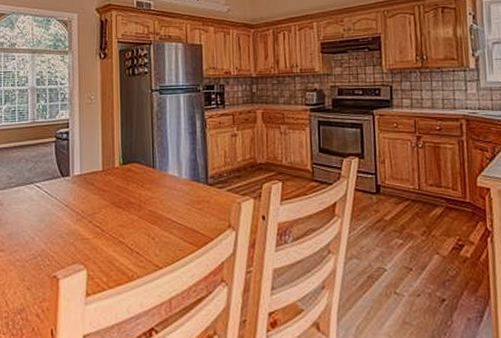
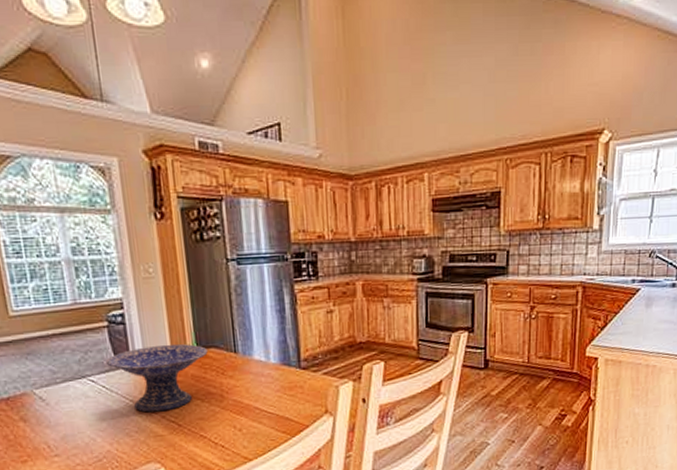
decorative bowl: none [50,158,131,217] -> present [105,343,208,412]

